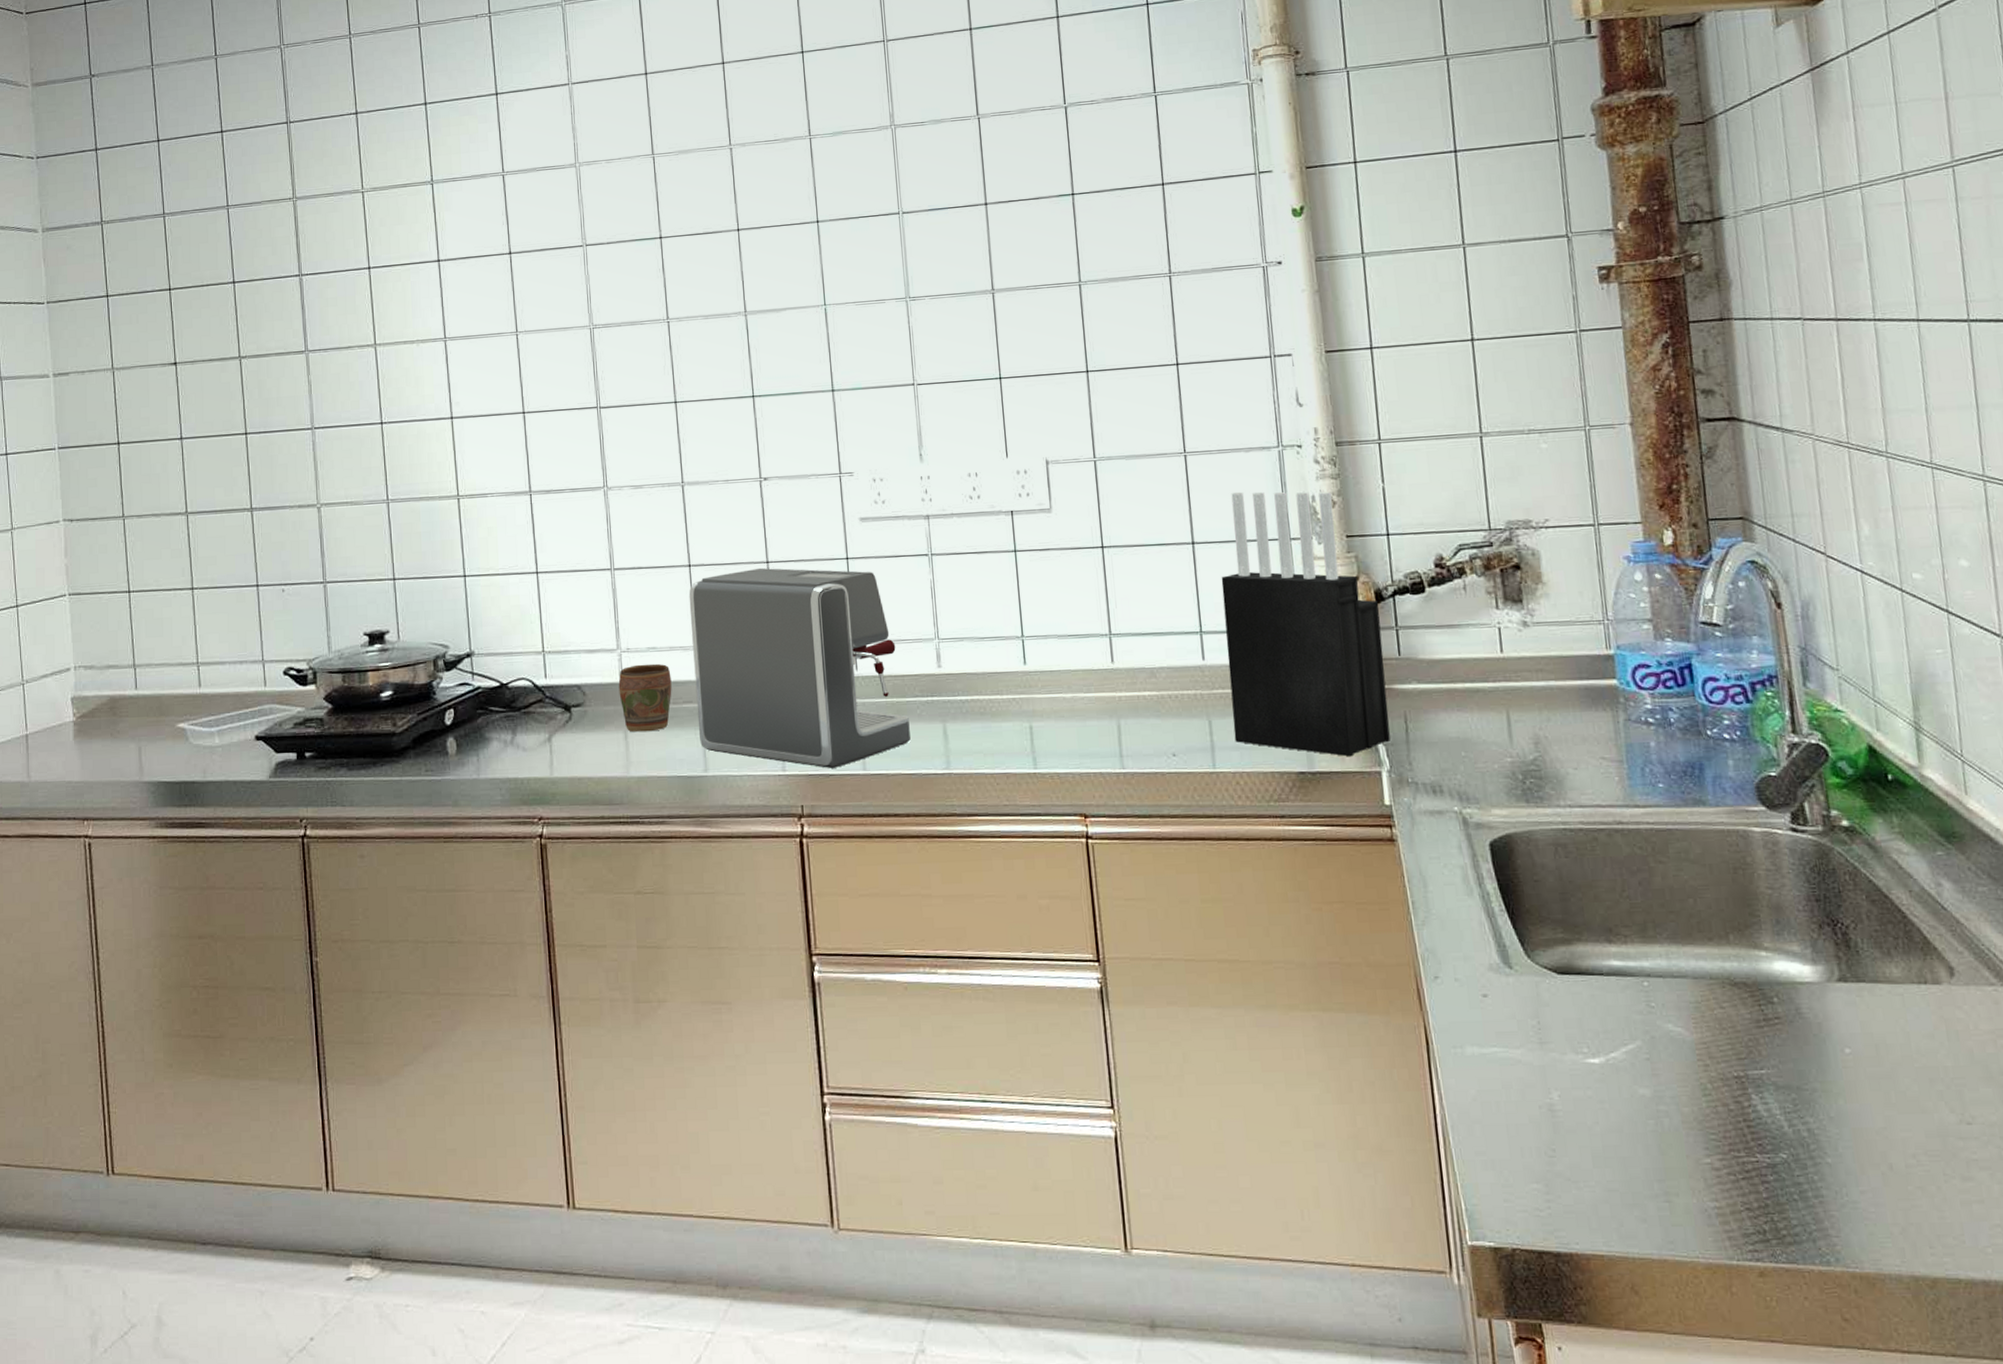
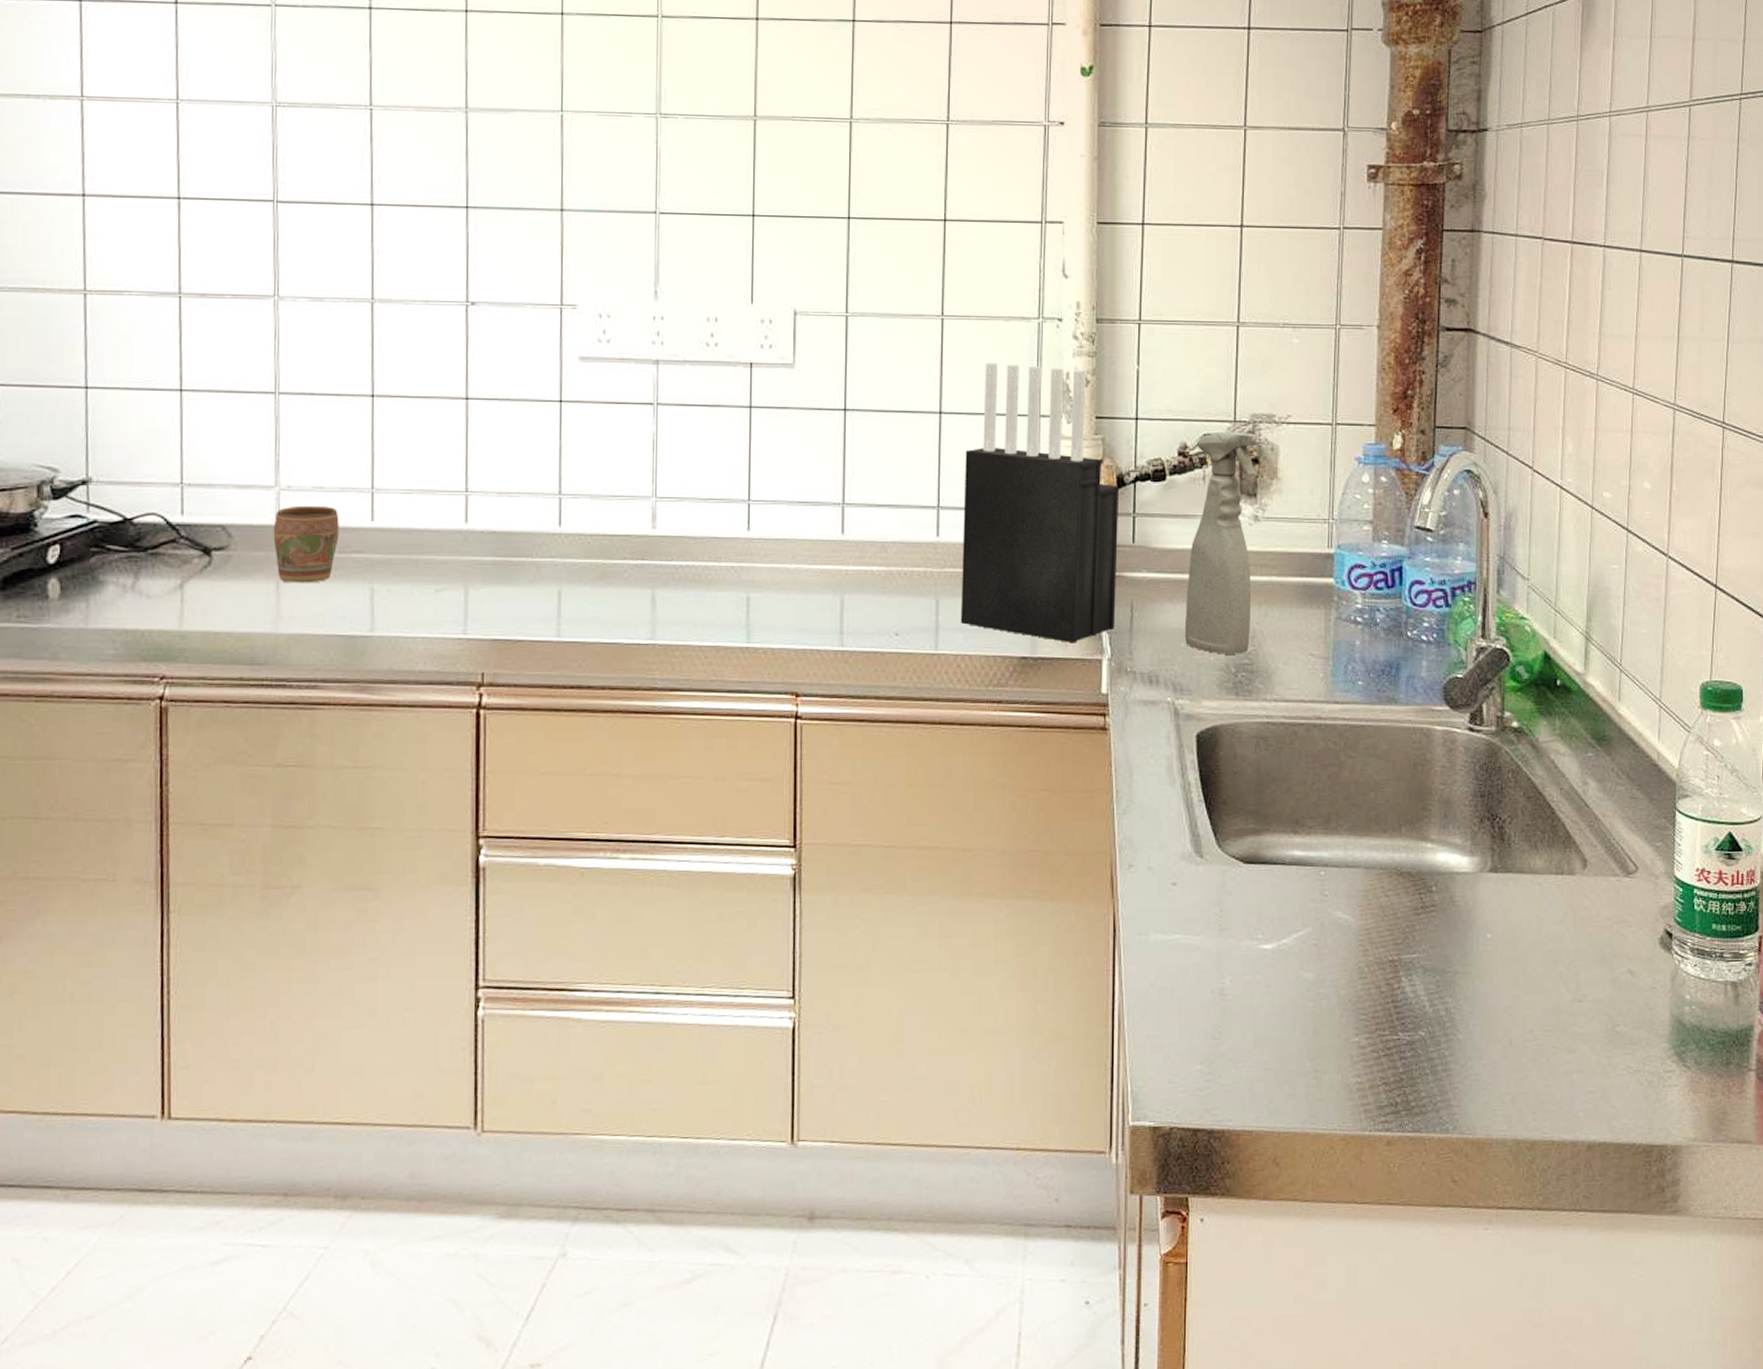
coffee maker: present [689,567,911,768] -> none [367,404,614,633]
spray bottle: none [1453,539,1534,762] -> present [1184,431,1257,654]

